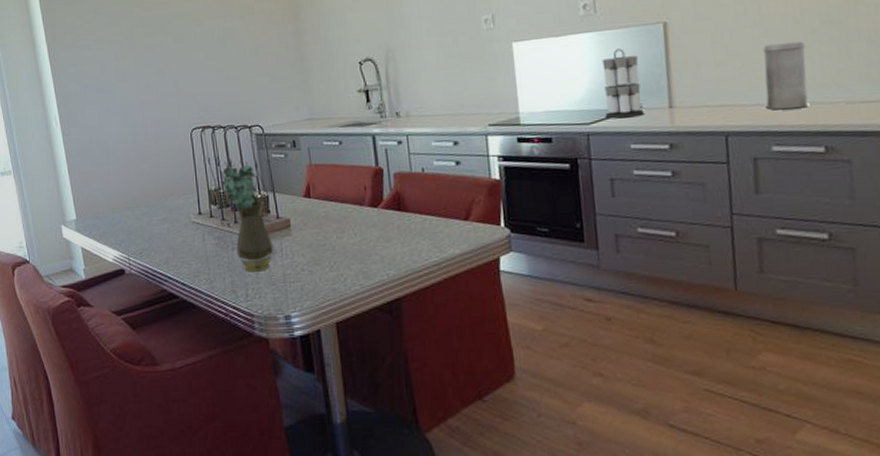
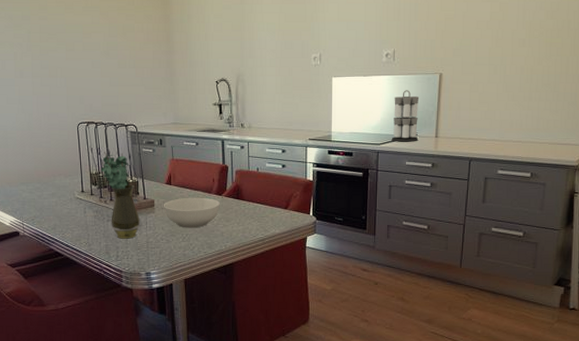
bowl: none [301,211,376,254] -> present [163,197,220,228]
canister: present [763,41,808,111] -> none [498,97,530,145]

